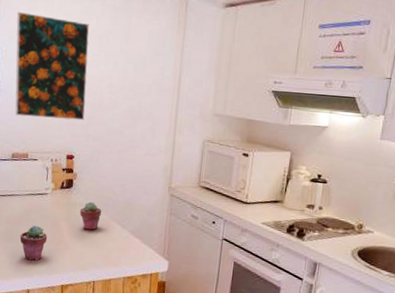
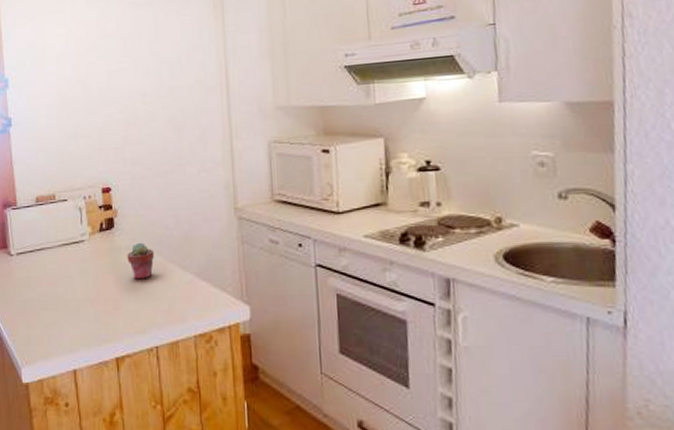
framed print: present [15,11,90,121] -> none [25,28,118,150]
potted succulent: present [19,225,48,261] -> none [56,284,91,330]

